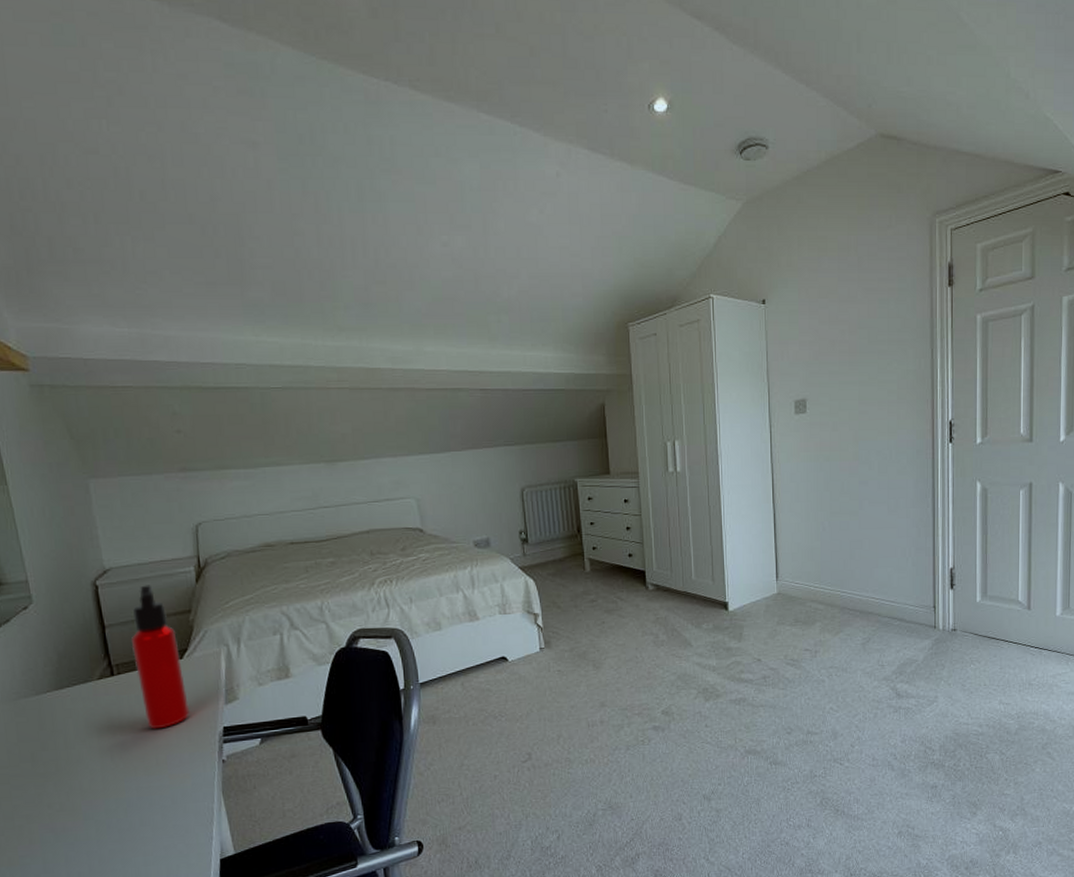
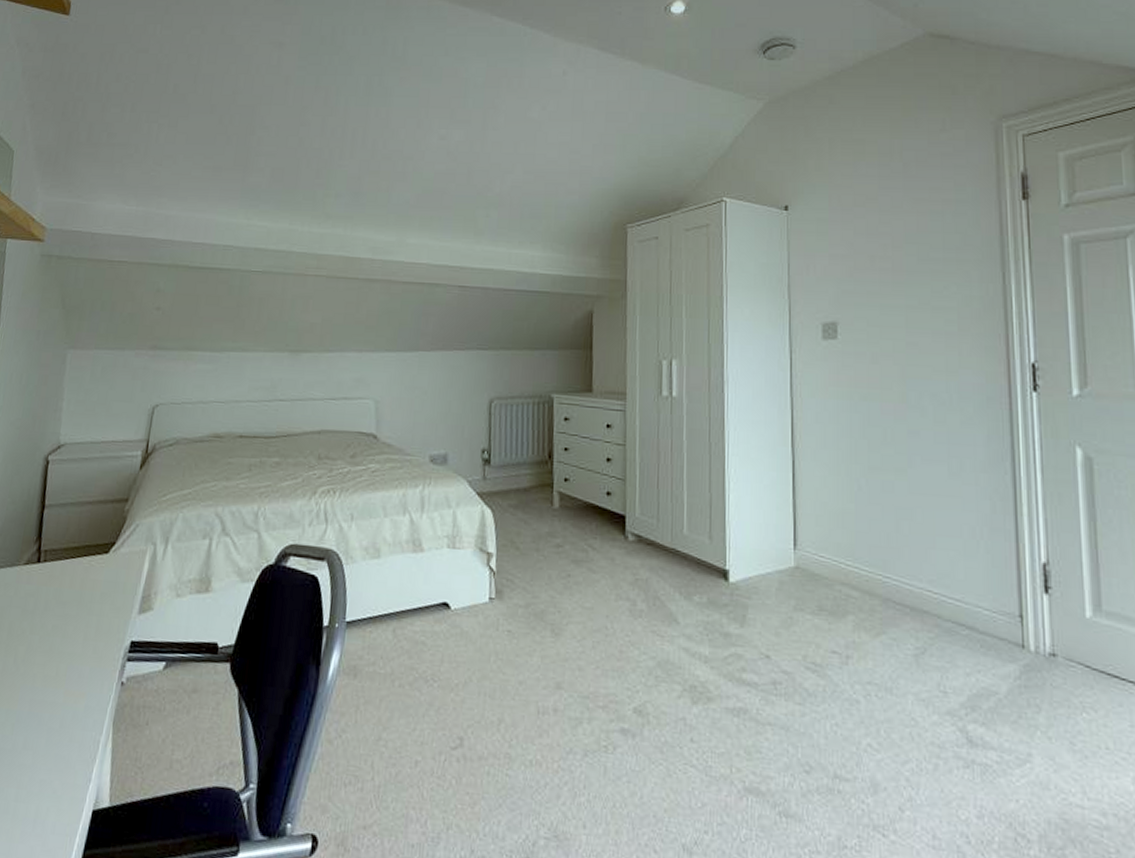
water bottle: present [131,585,189,729] -> none [57,465,109,633]

